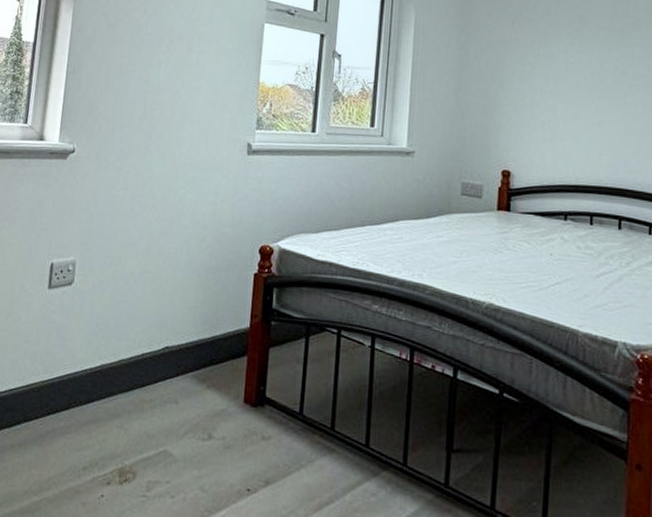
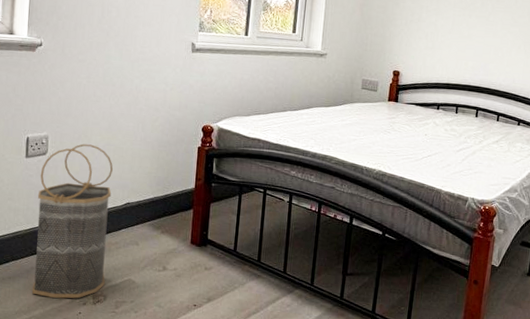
basket: none [46,270,150,476] -> present [32,143,113,299]

